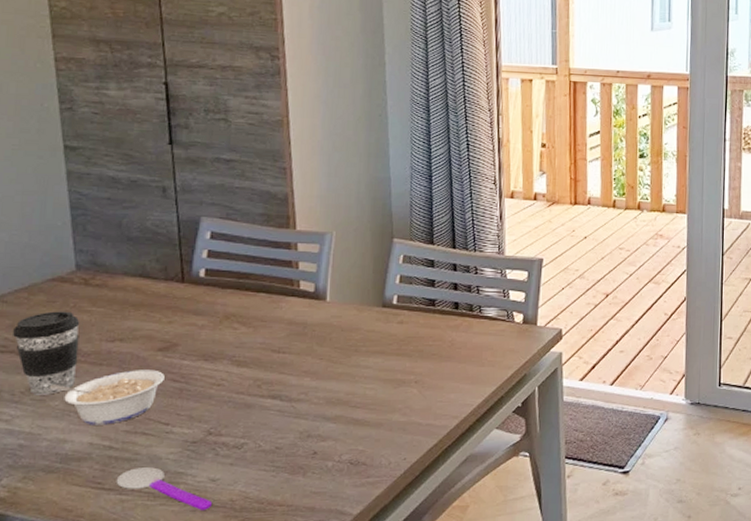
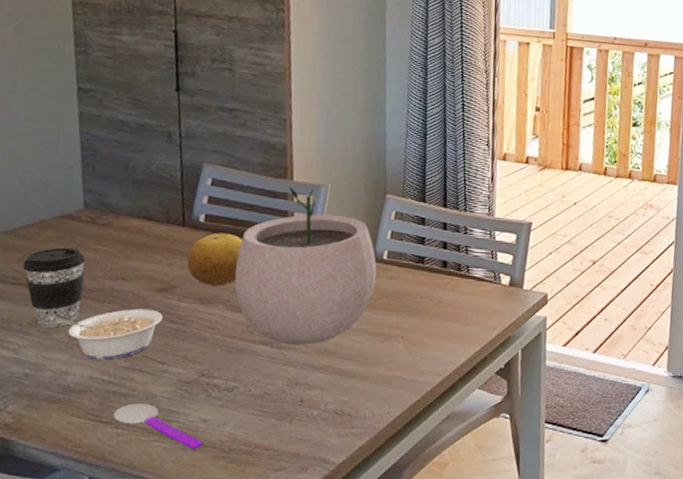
fruit: none [188,287,246,341] -> present [187,233,243,286]
plant pot: none [239,235,387,398] -> present [234,187,377,346]

